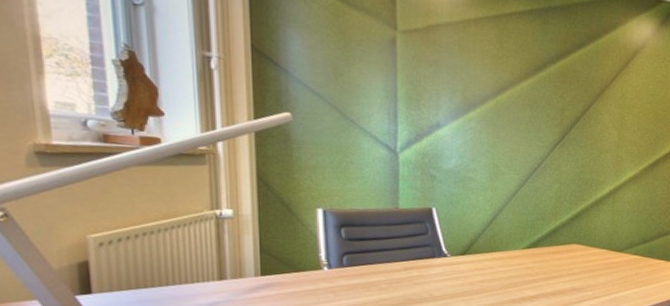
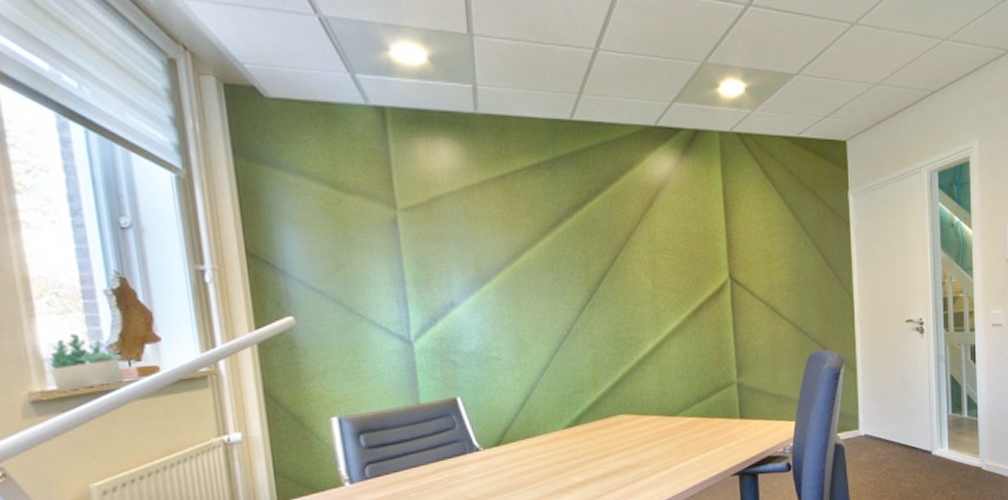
succulent plant: none [54,95,127,149] -> present [48,333,125,392]

